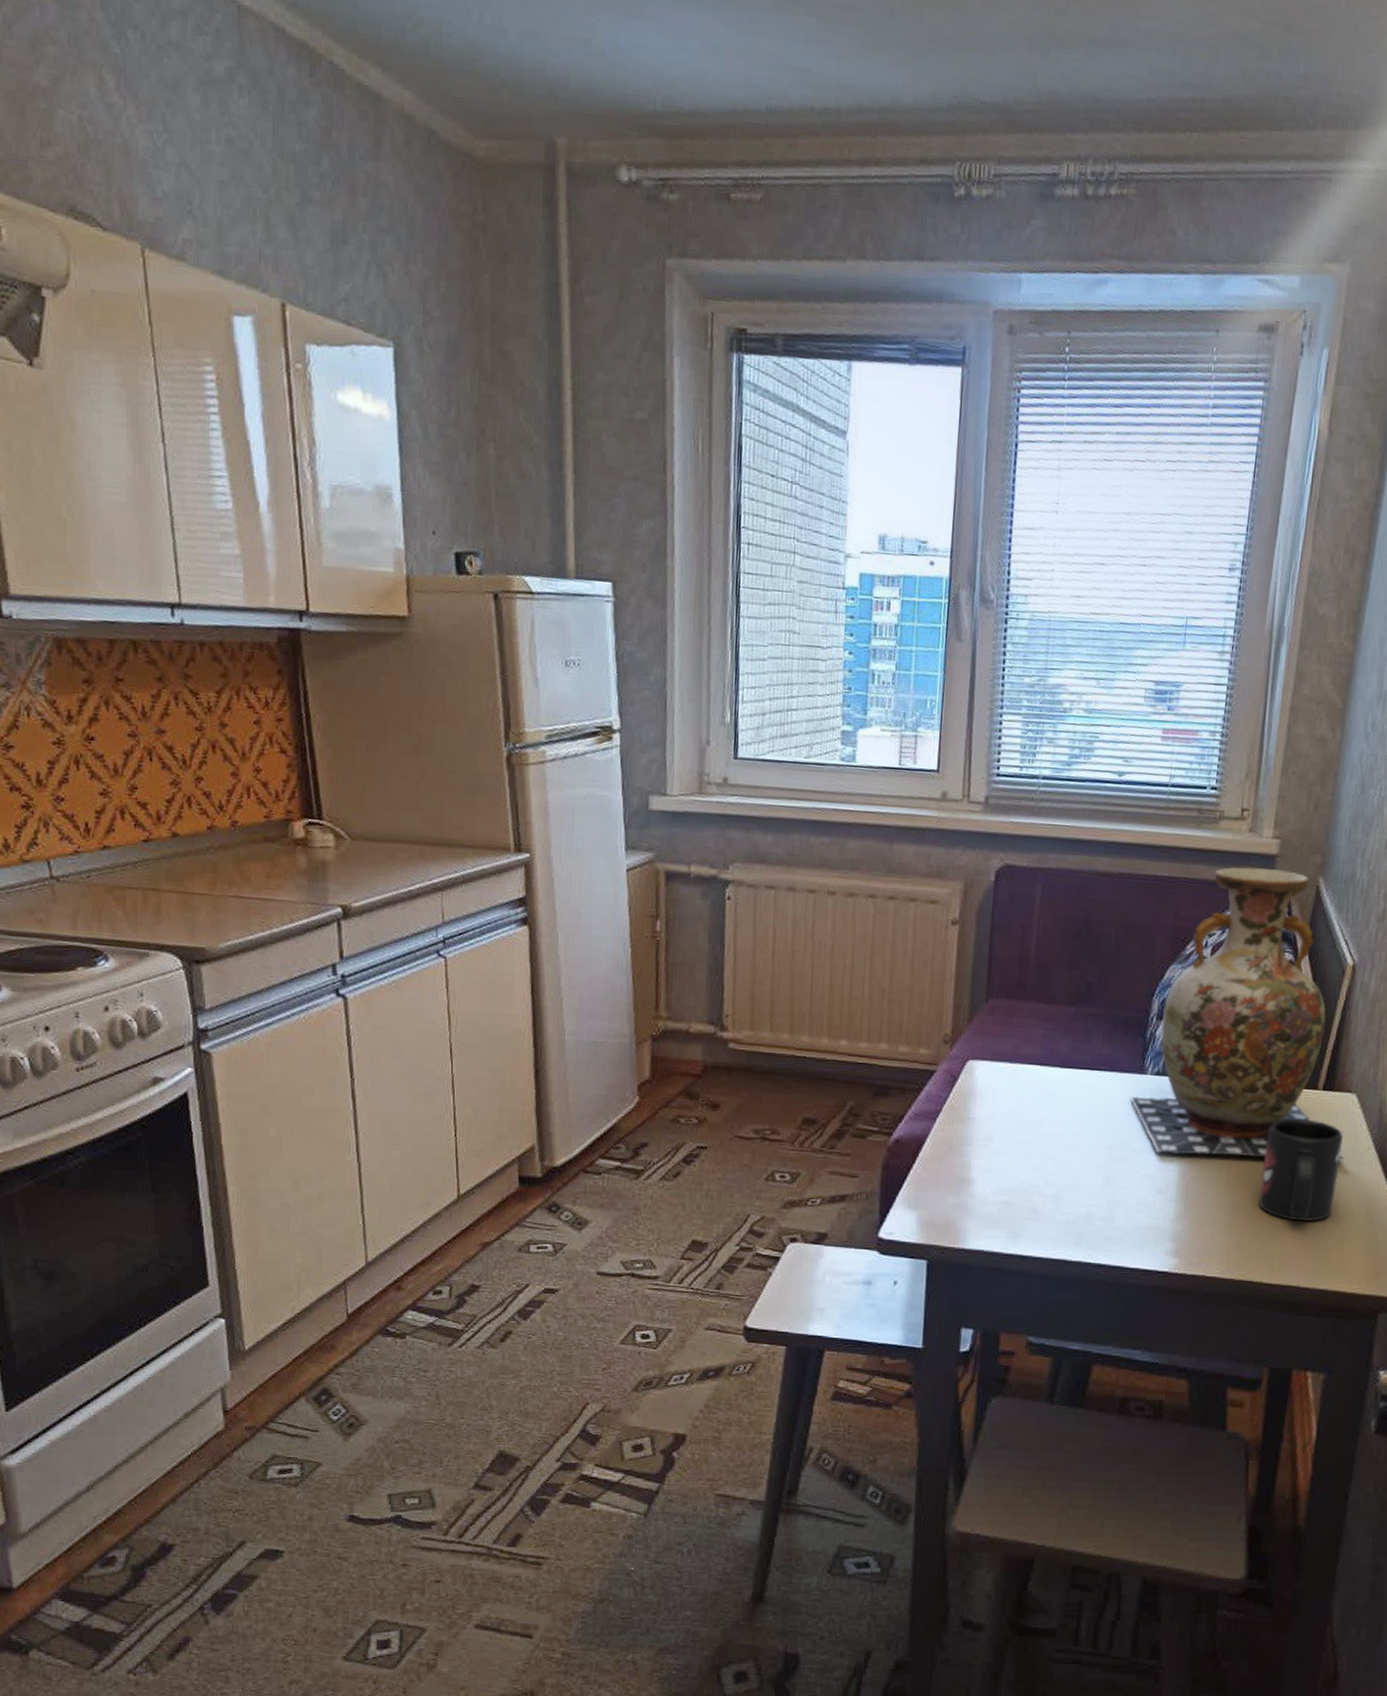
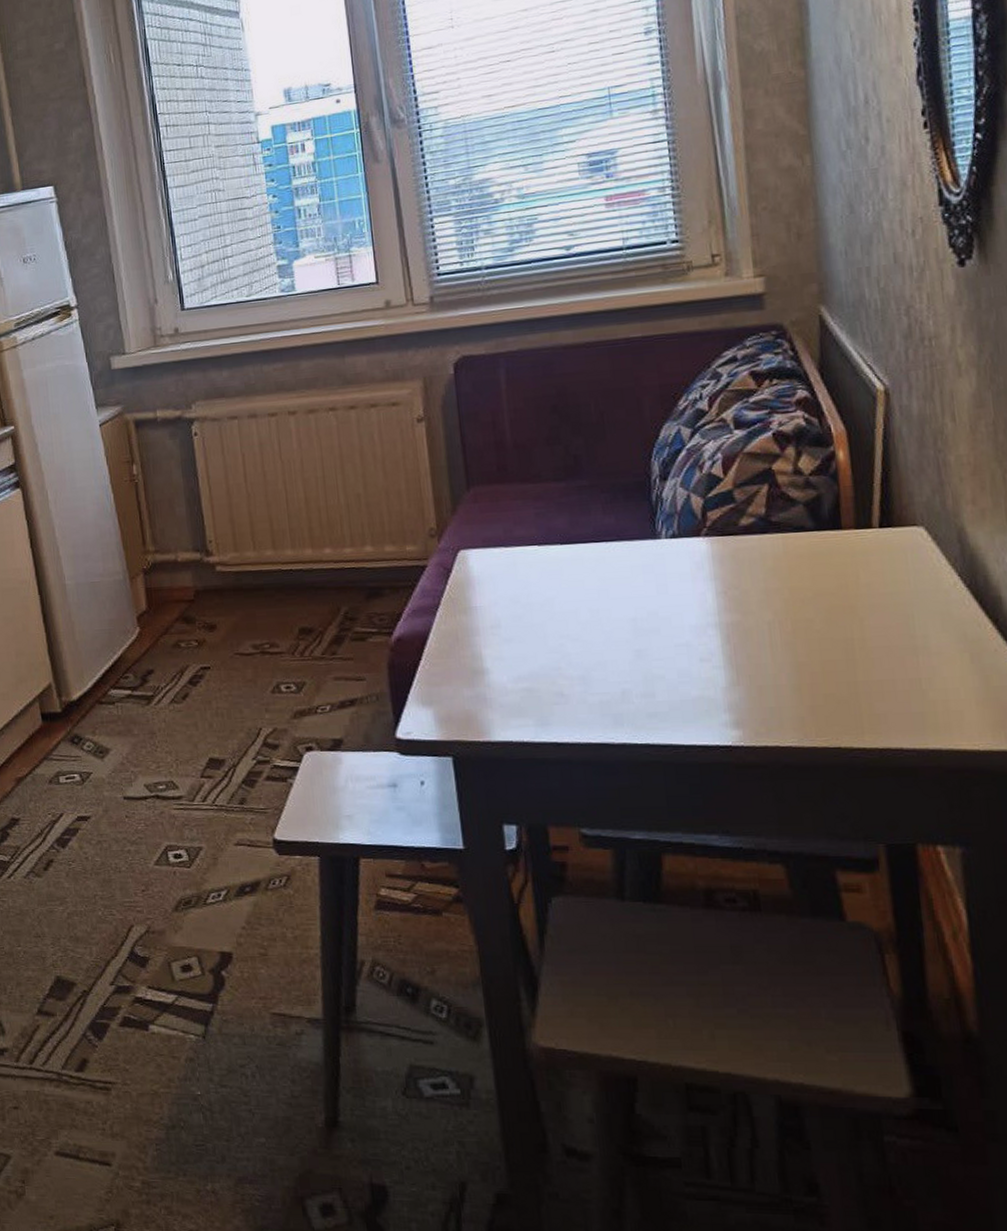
vase: present [1130,866,1344,1160] -> none [646,306,926,619]
mug: present [1259,1118,1343,1222] -> none [820,561,925,675]

